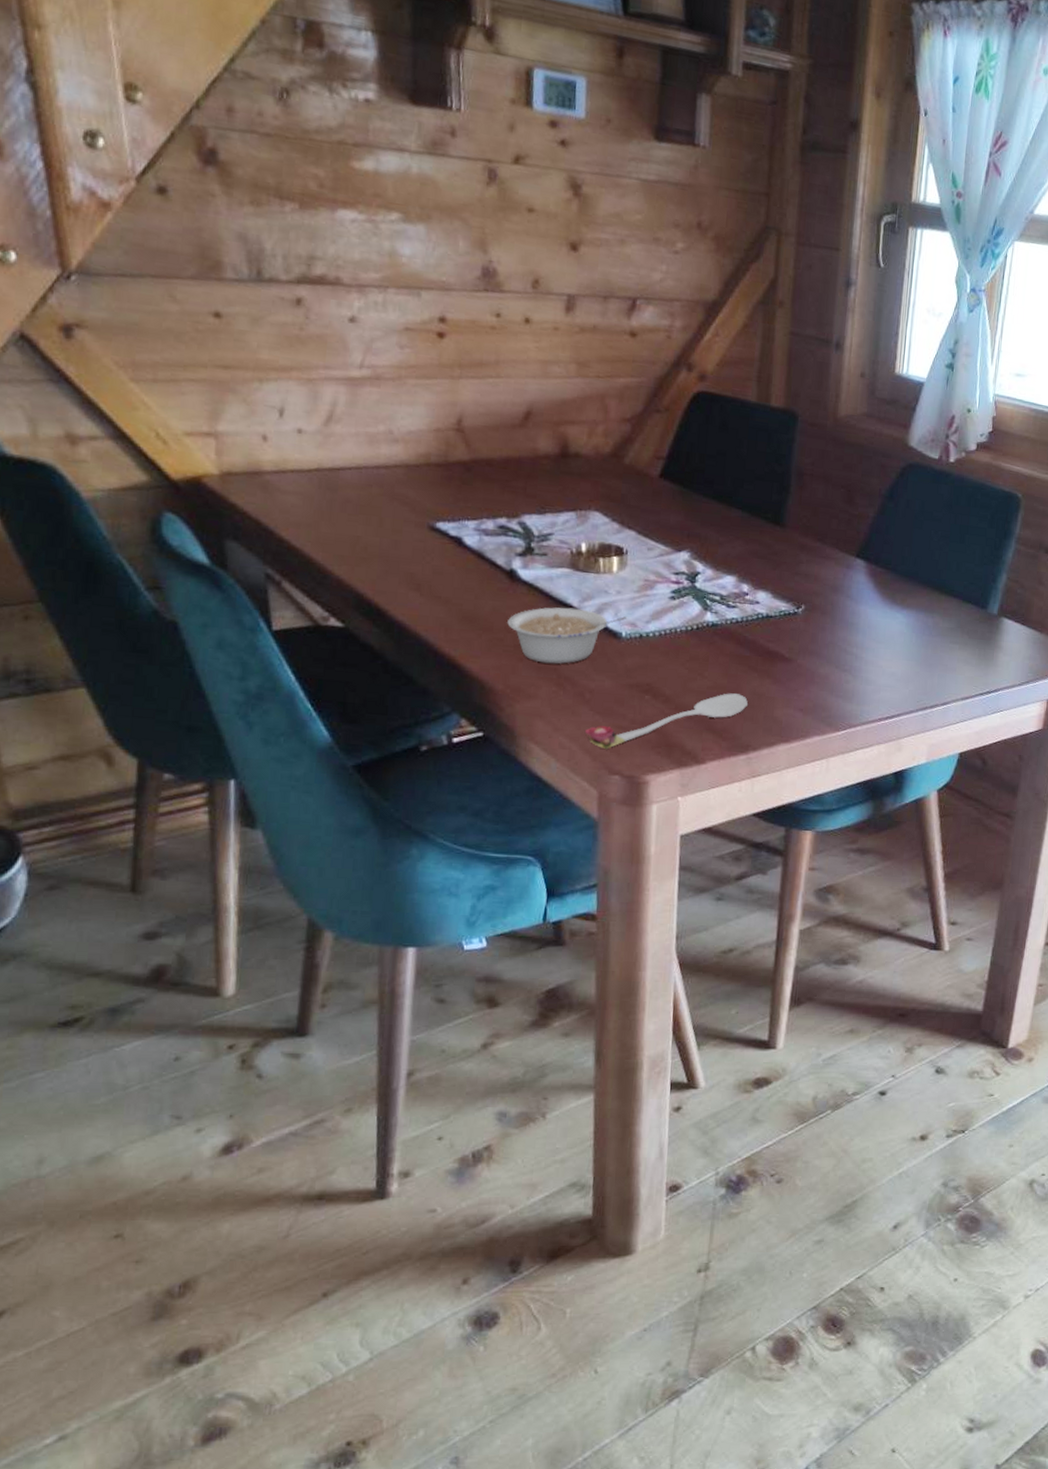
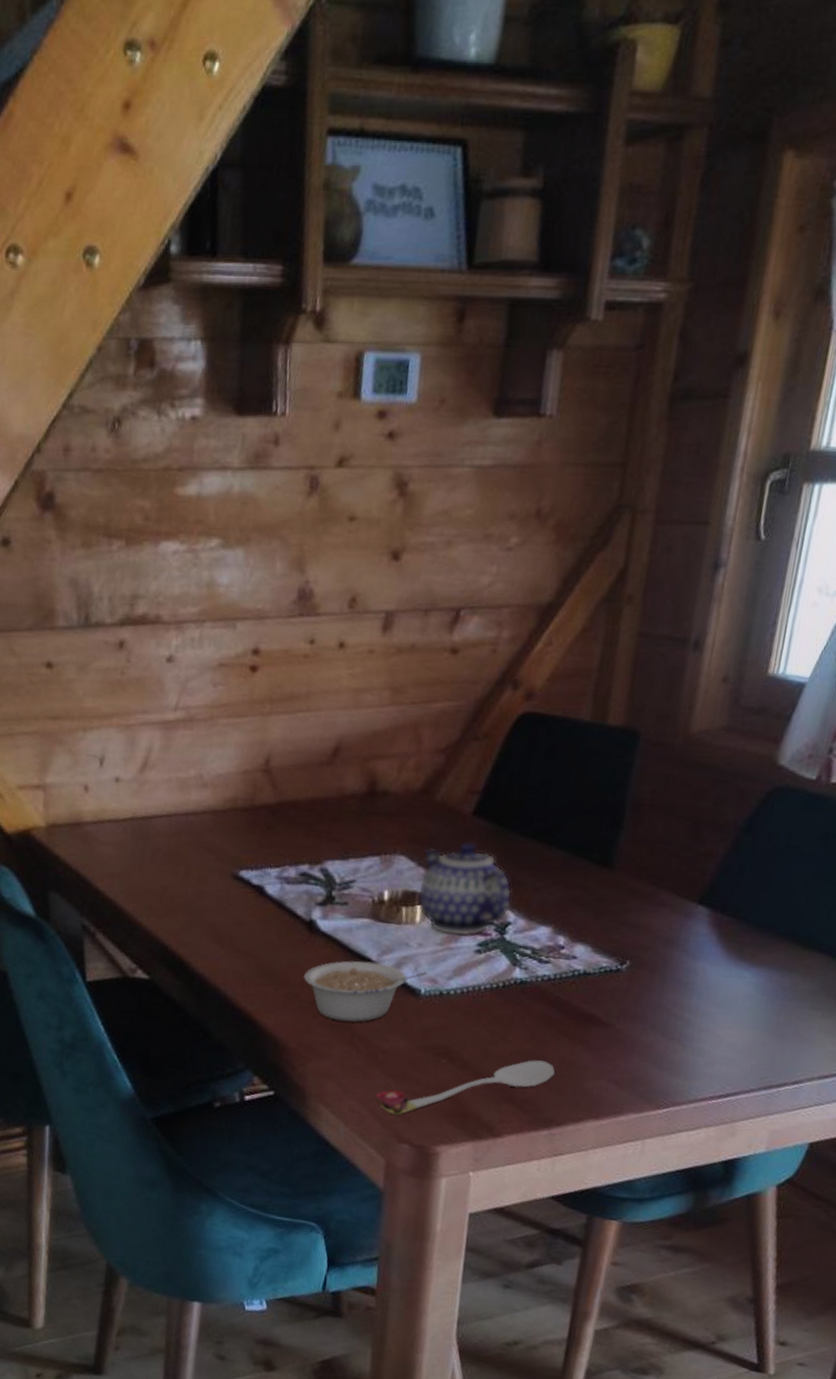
teapot: none [614,500,699,584] -> present [418,841,512,936]

